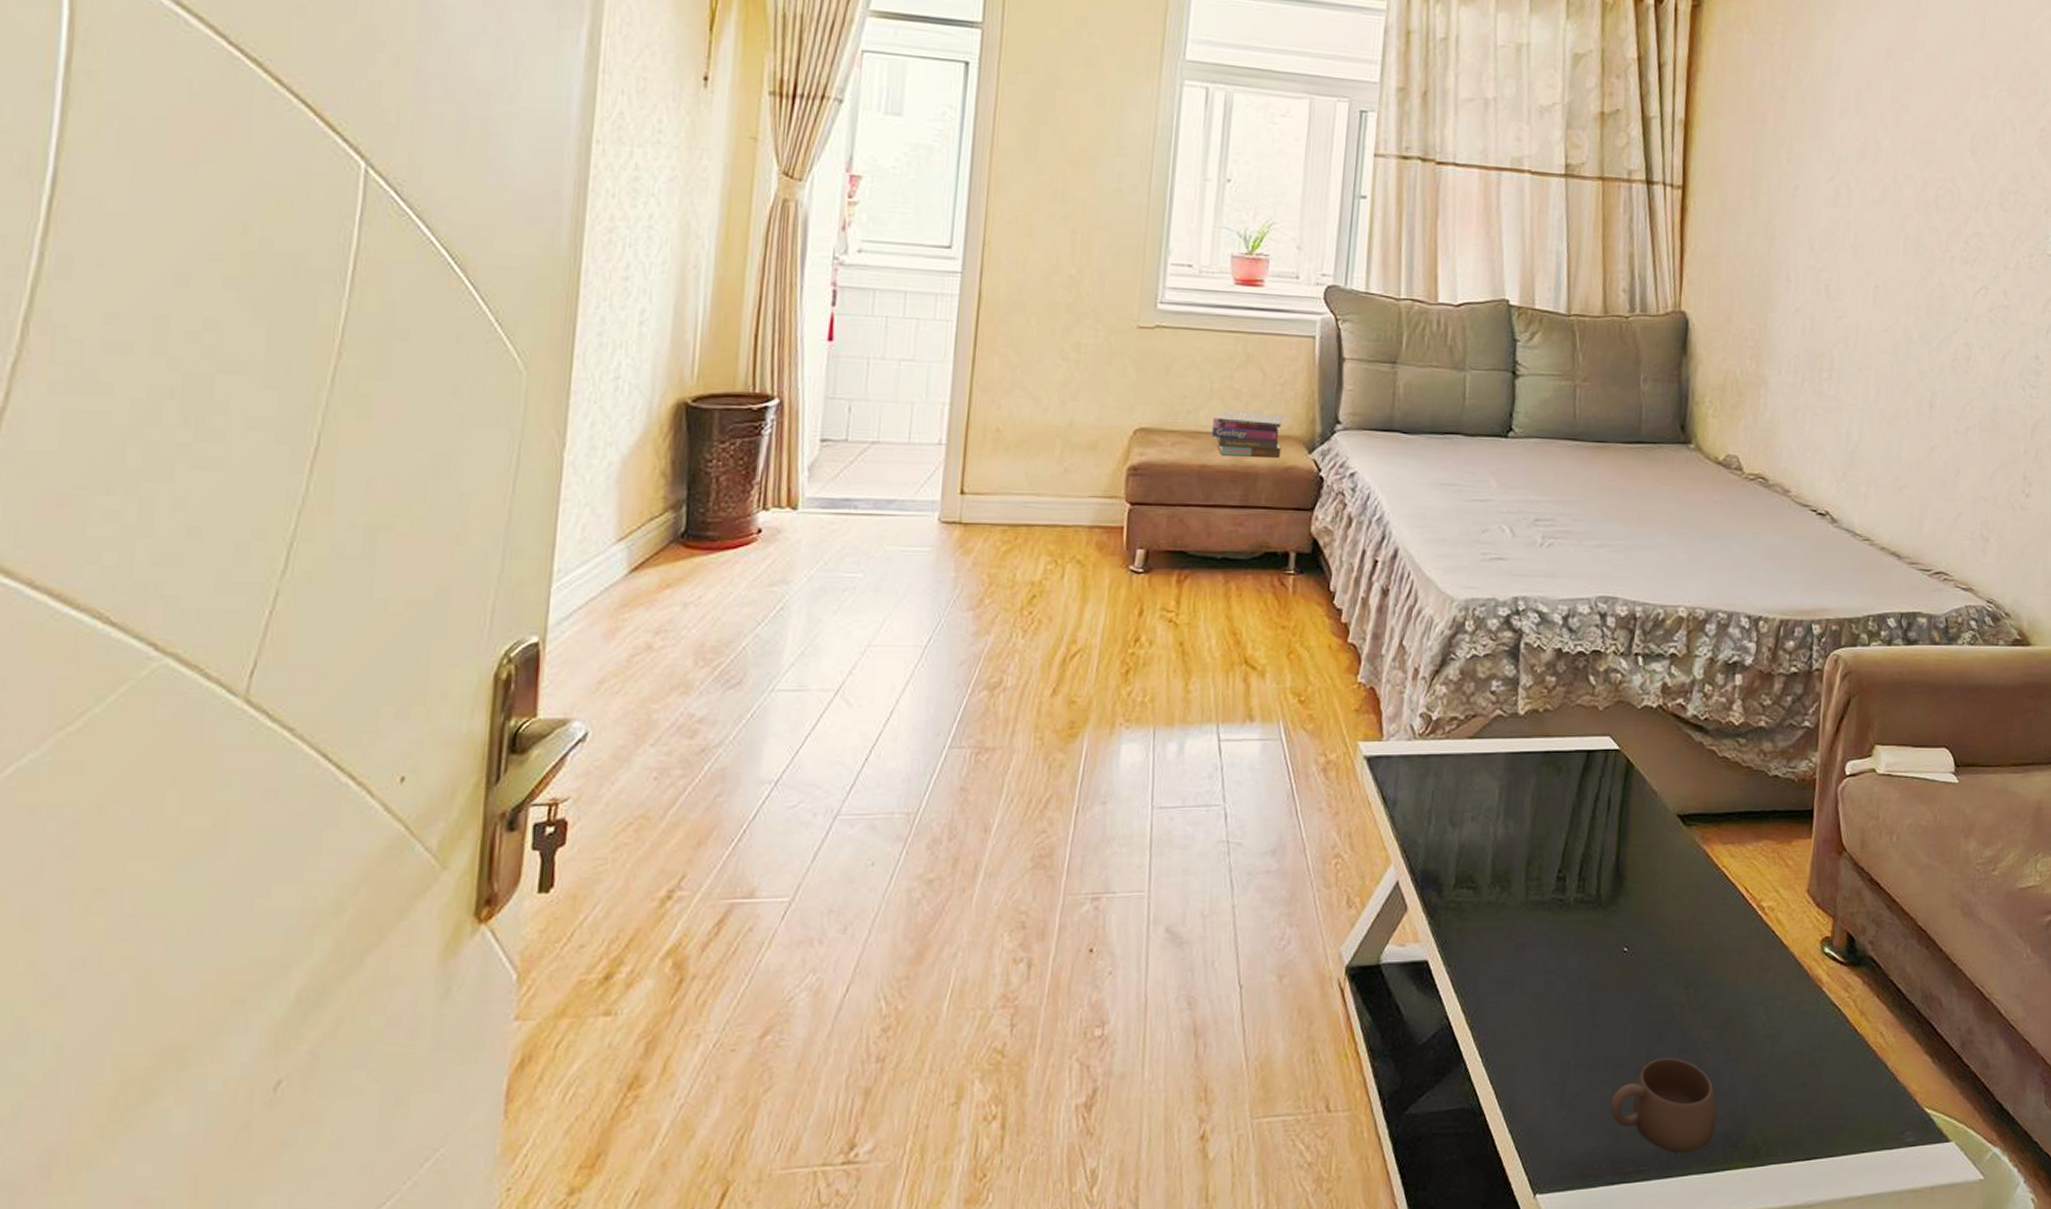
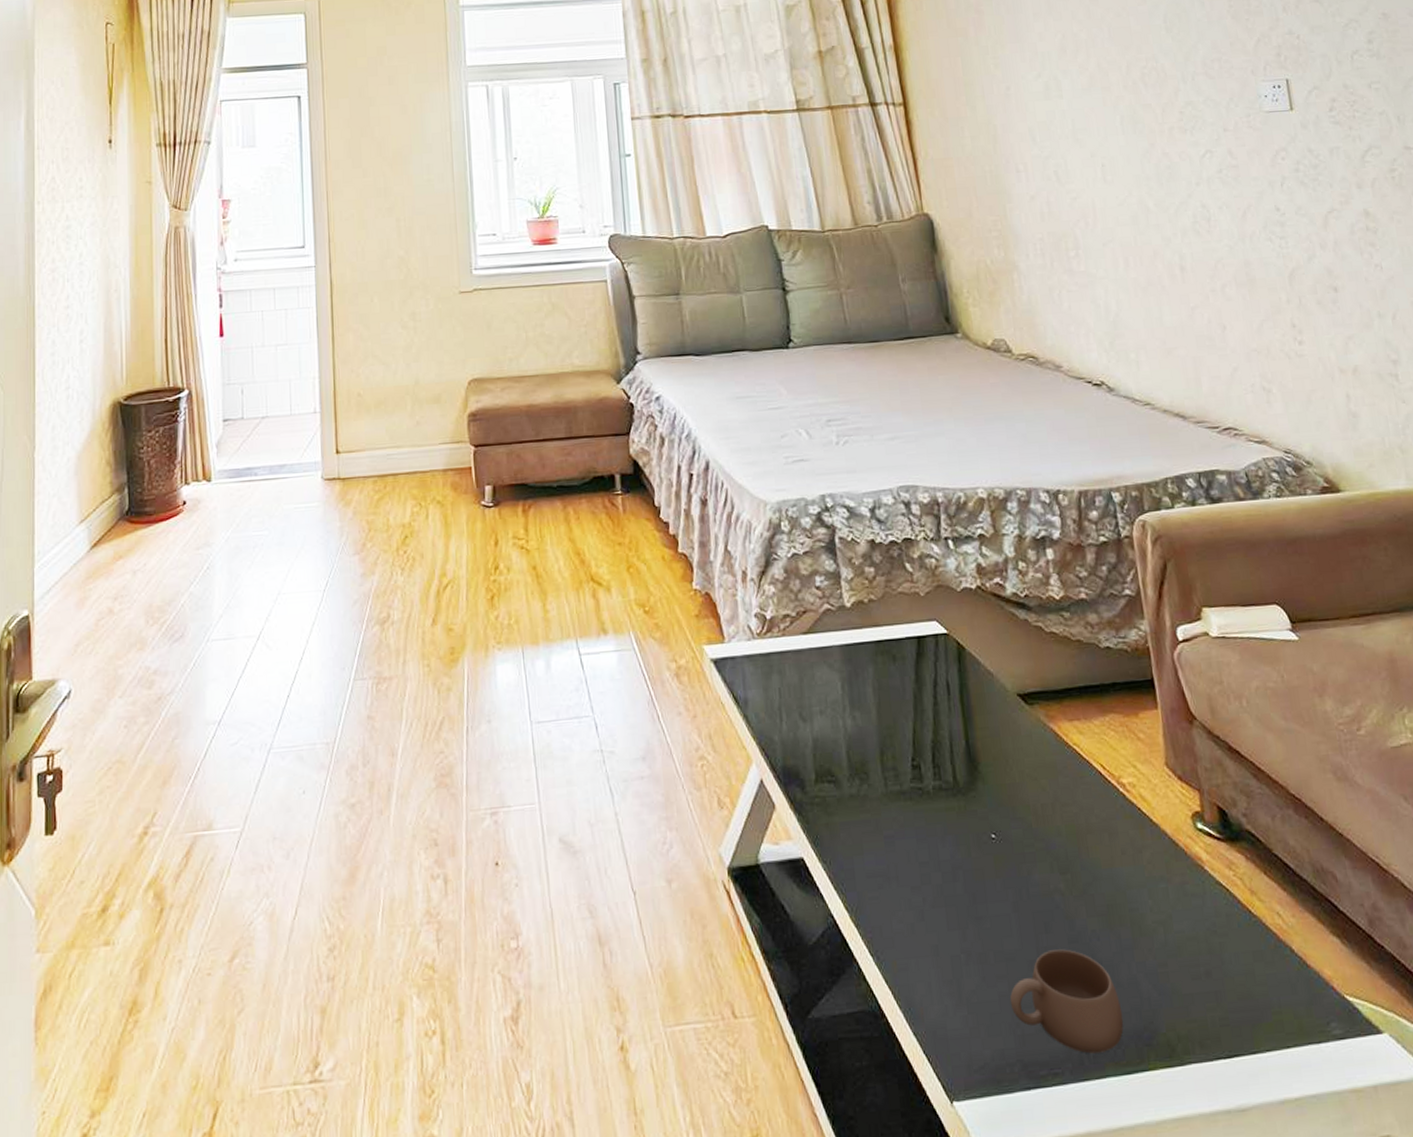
books: present [1212,410,1284,458] -> none [532,352,594,396]

